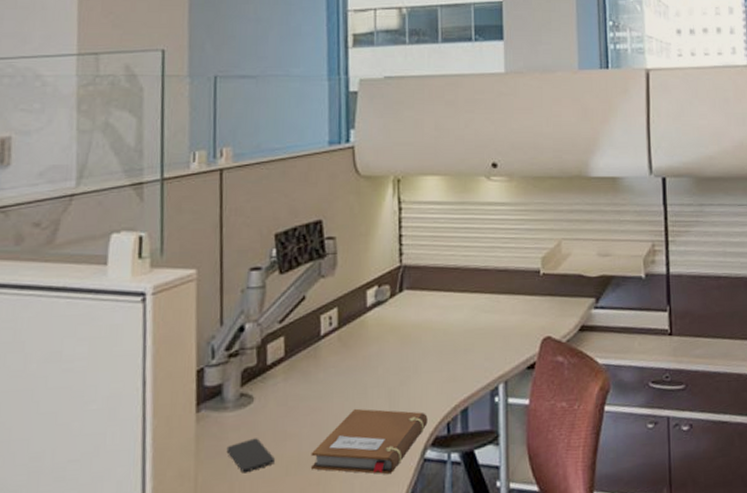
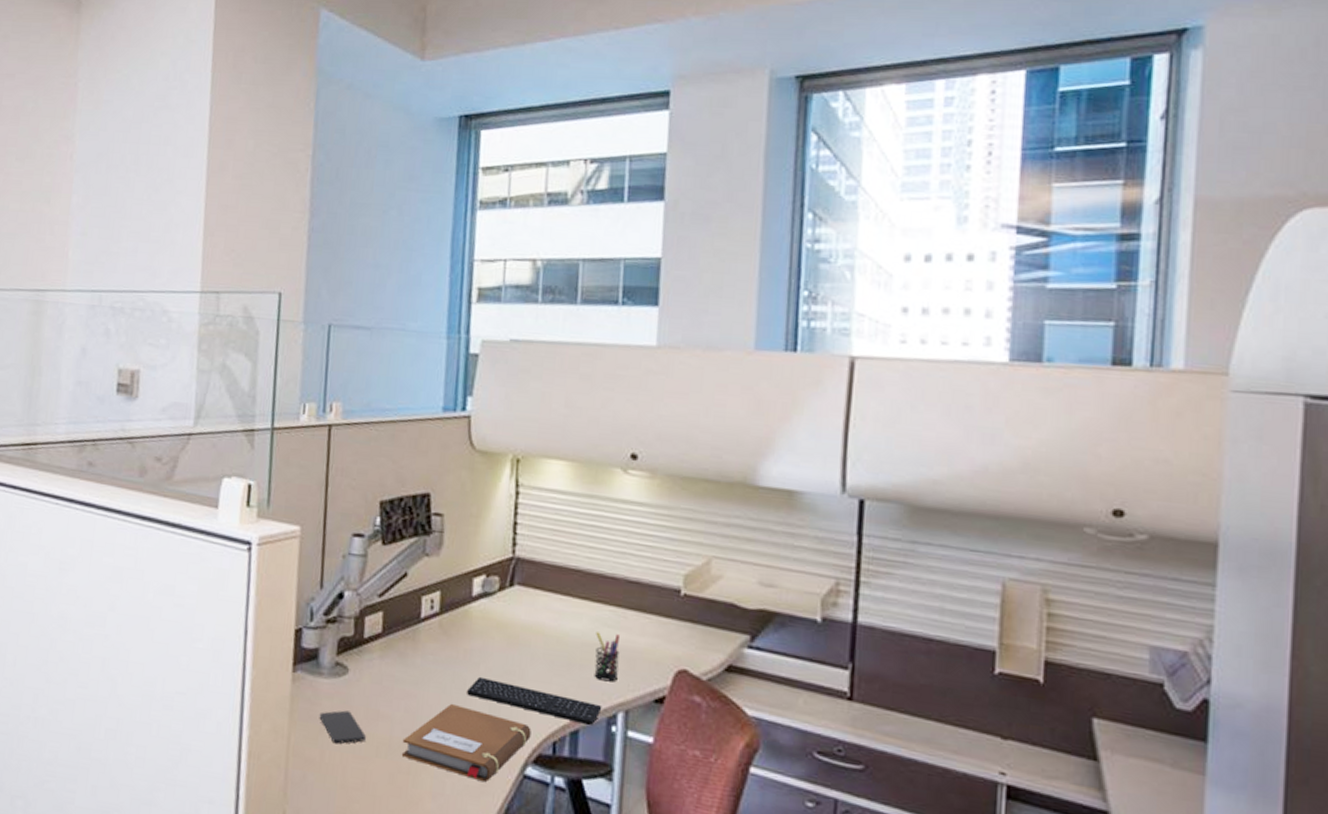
keyboard: none [368,378,486,401] -> present [467,676,602,725]
pen holder: none [476,317,496,360] -> present [594,632,621,682]

